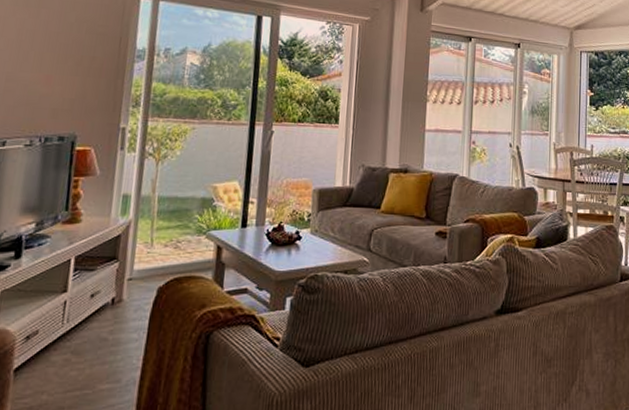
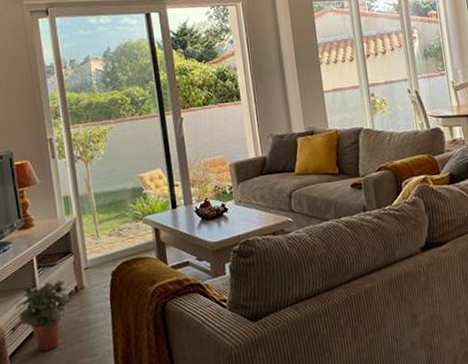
potted plant: none [33,288,111,369] -> present [16,280,77,352]

